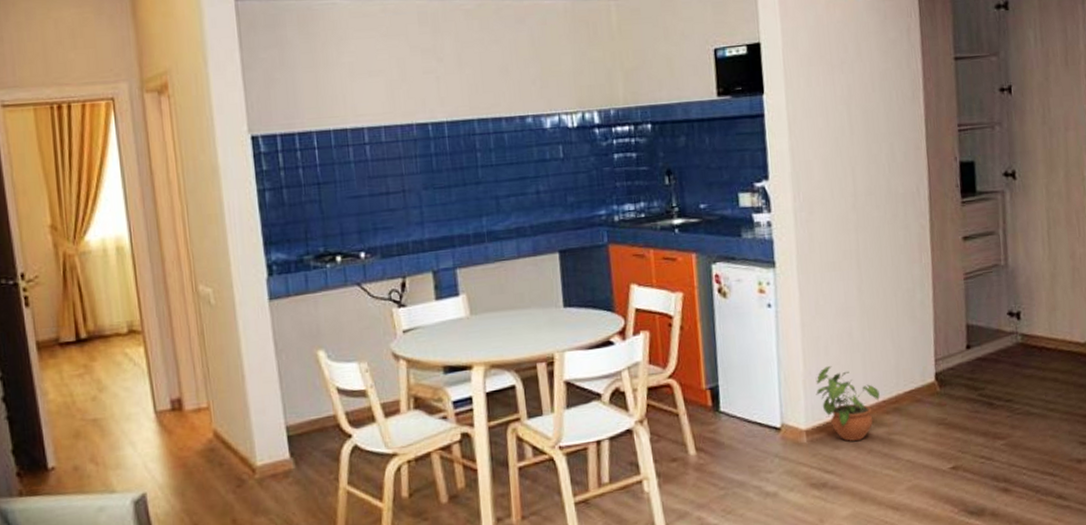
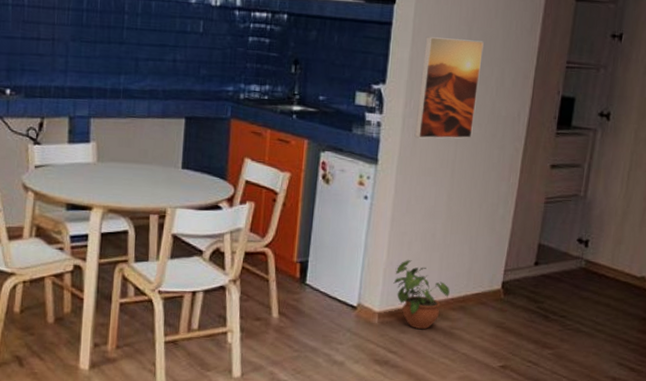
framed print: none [803,117,872,232] -> present [414,37,484,139]

